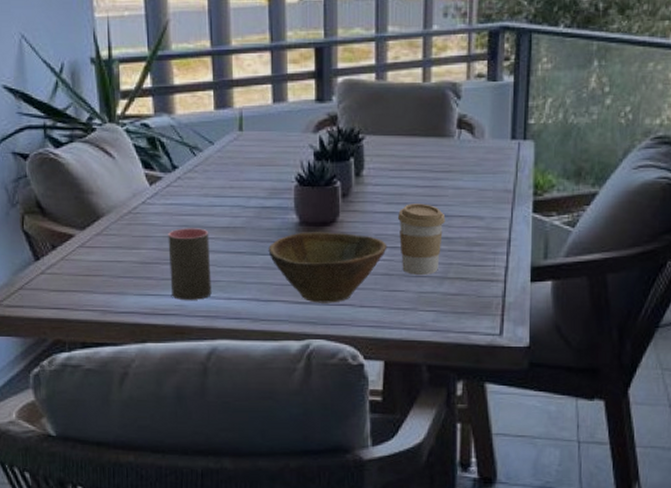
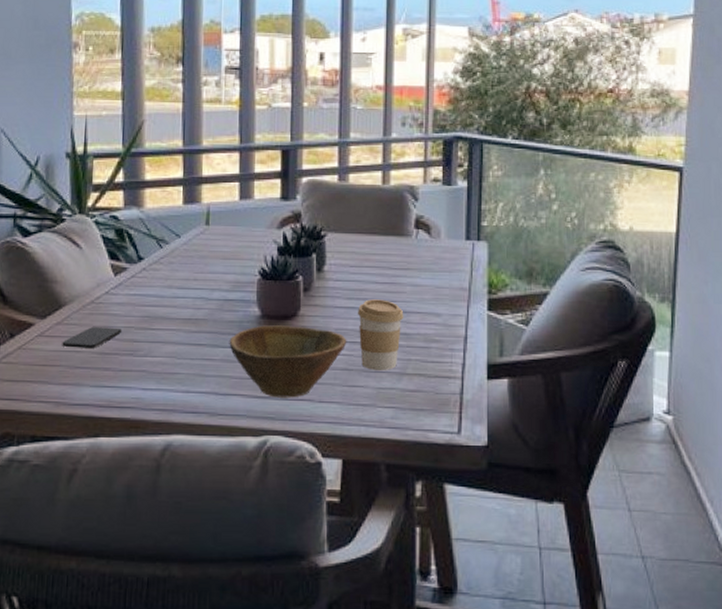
smartphone: none [103,237,162,258] -> present [62,327,122,348]
cup: present [168,228,212,300] -> none [128,319,171,393]

